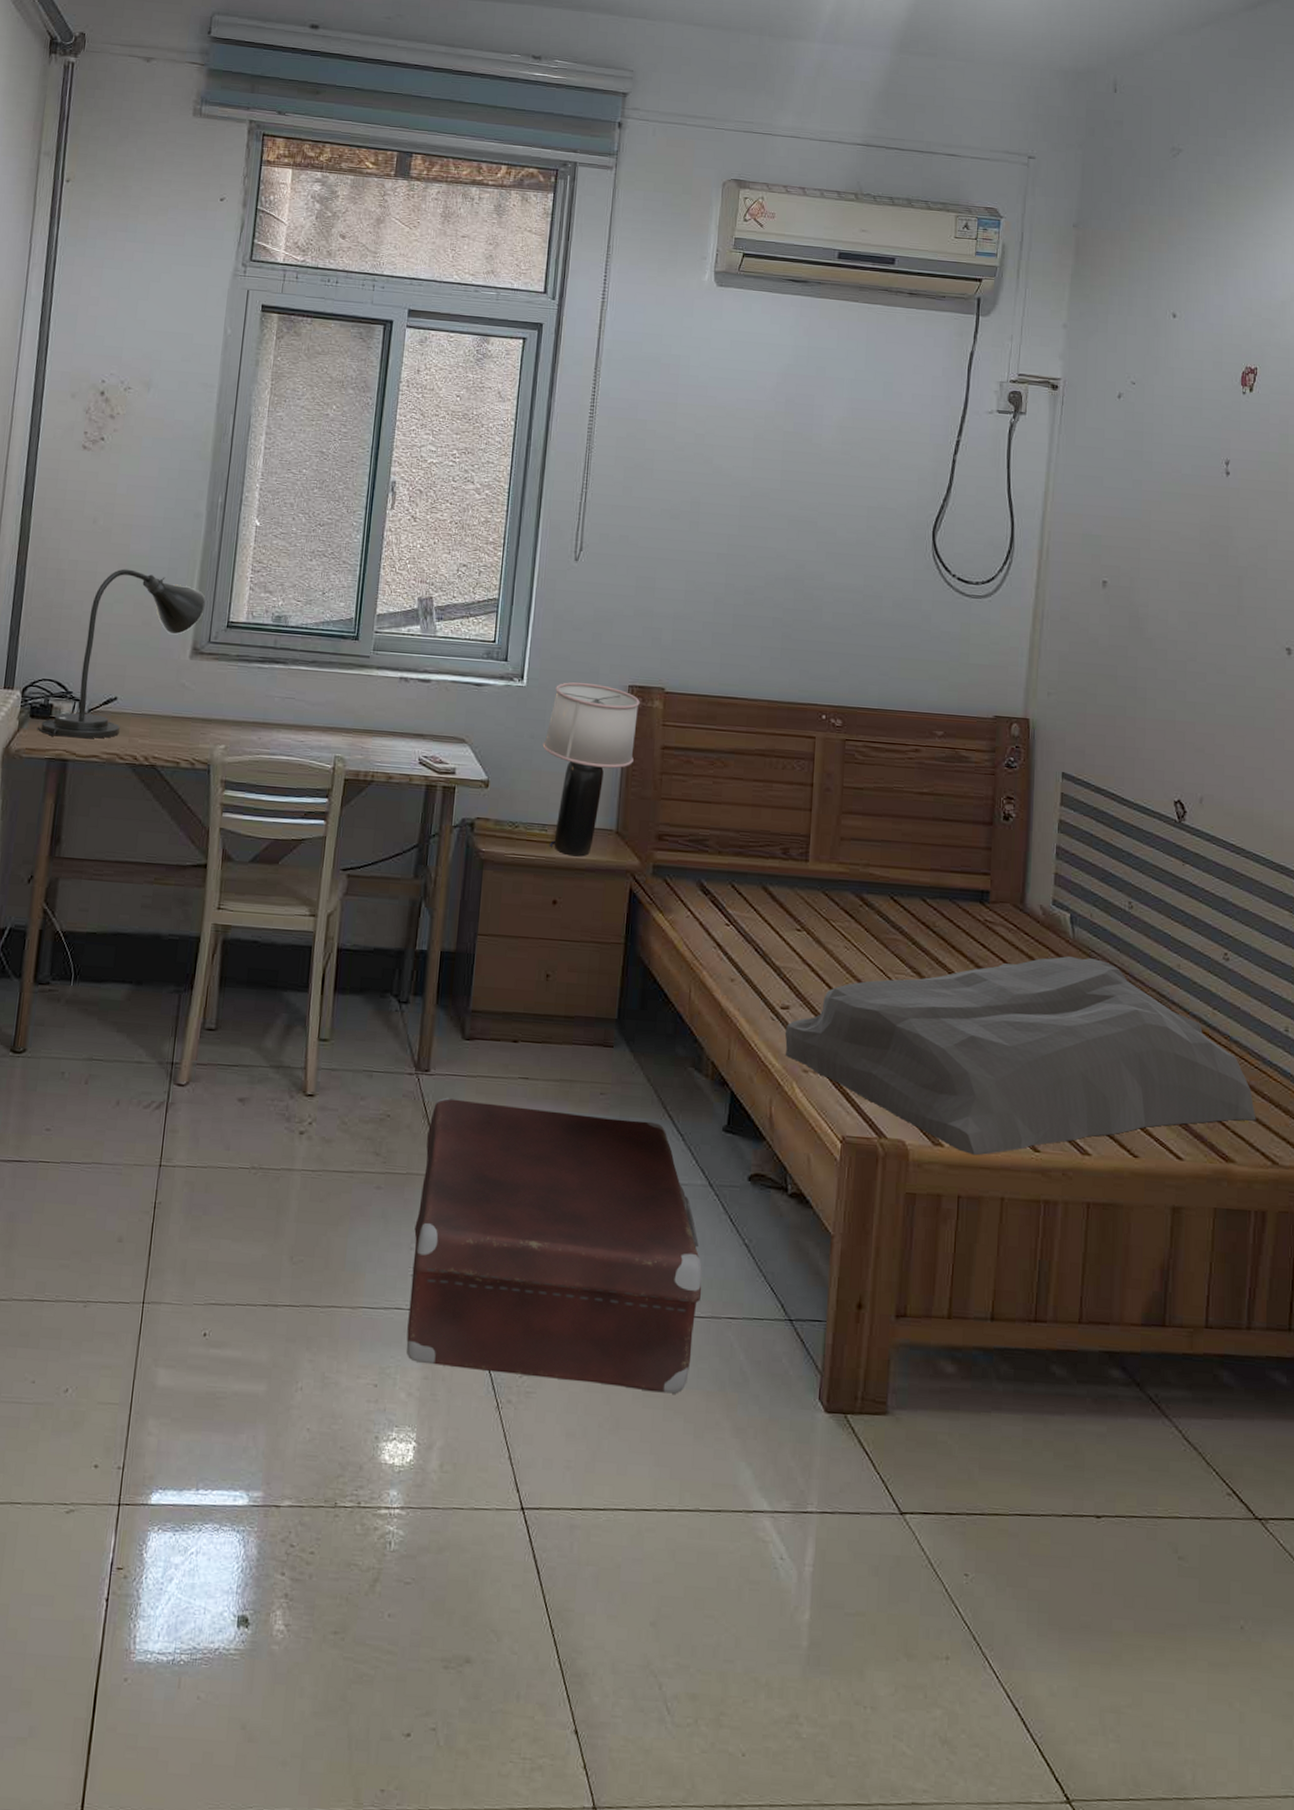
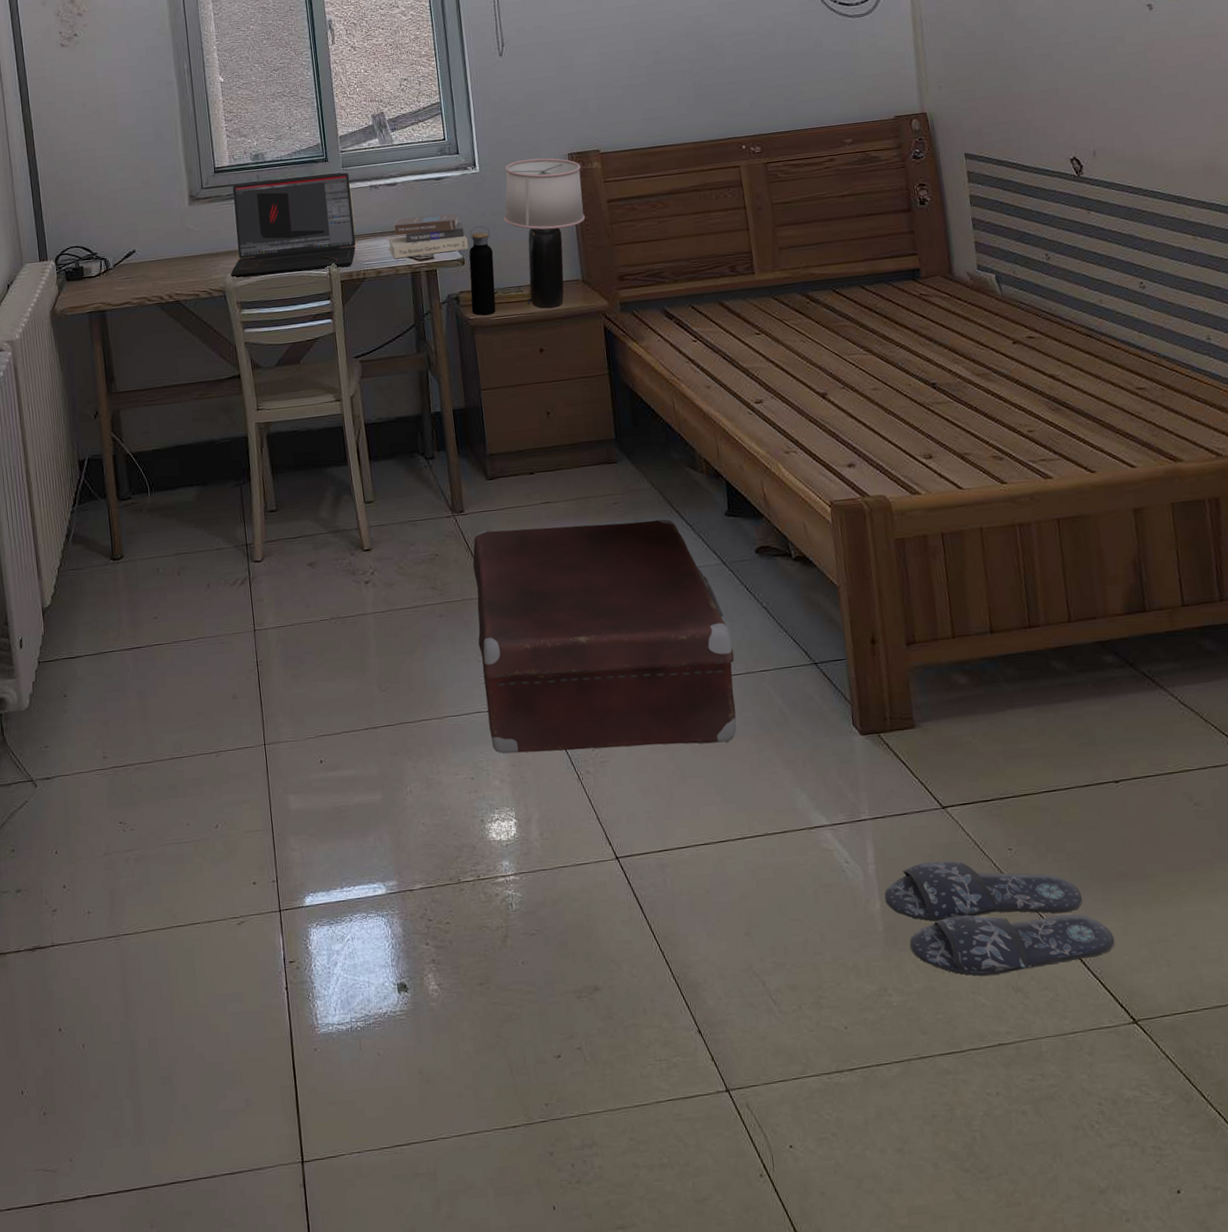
desk lamp: present [37,569,206,739] -> none [74,140,192,293]
laptop: none [220,645,380,765] -> present [230,172,356,279]
books: none [406,720,497,771] -> present [388,213,468,258]
water bottle: none [485,747,524,851] -> present [469,226,496,316]
blanket: present [784,955,1256,1156] -> none [762,309,1196,497]
slippers: none [816,1574,1063,1720] -> present [884,861,1115,976]

